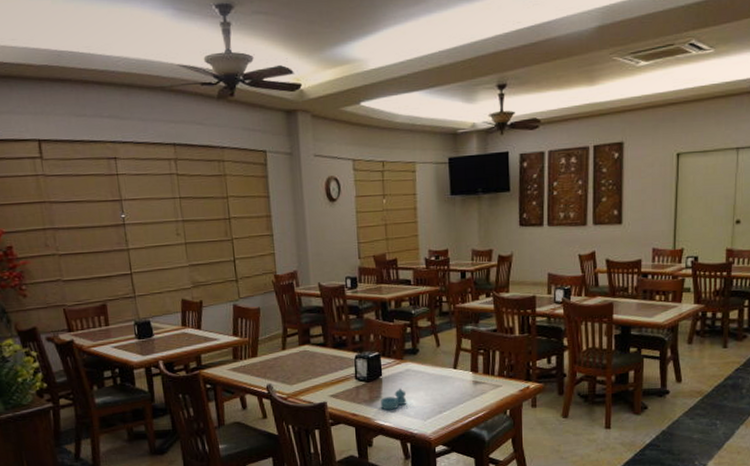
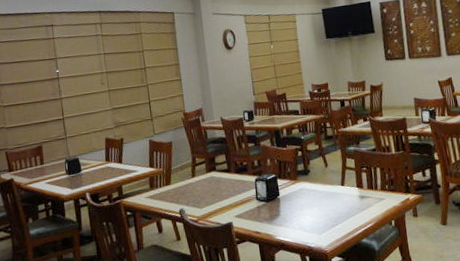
salt and pepper shaker: present [381,388,407,411] -> none [280,205,303,227]

